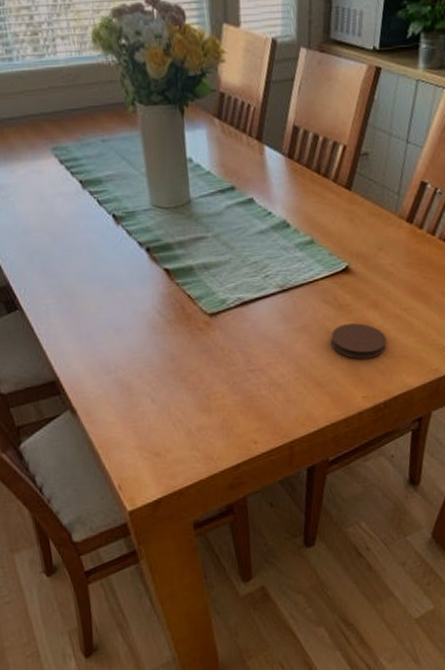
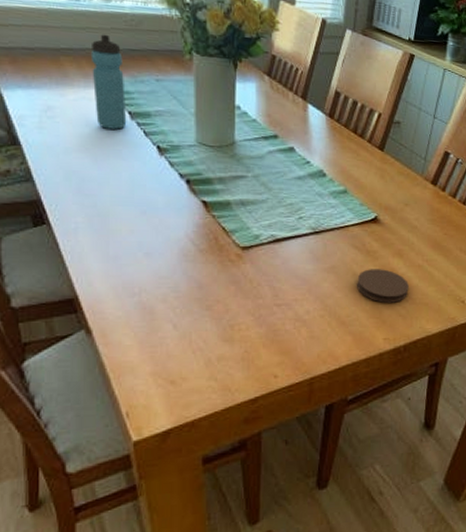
water bottle: none [32,95,80,202] -> present [90,34,127,130]

